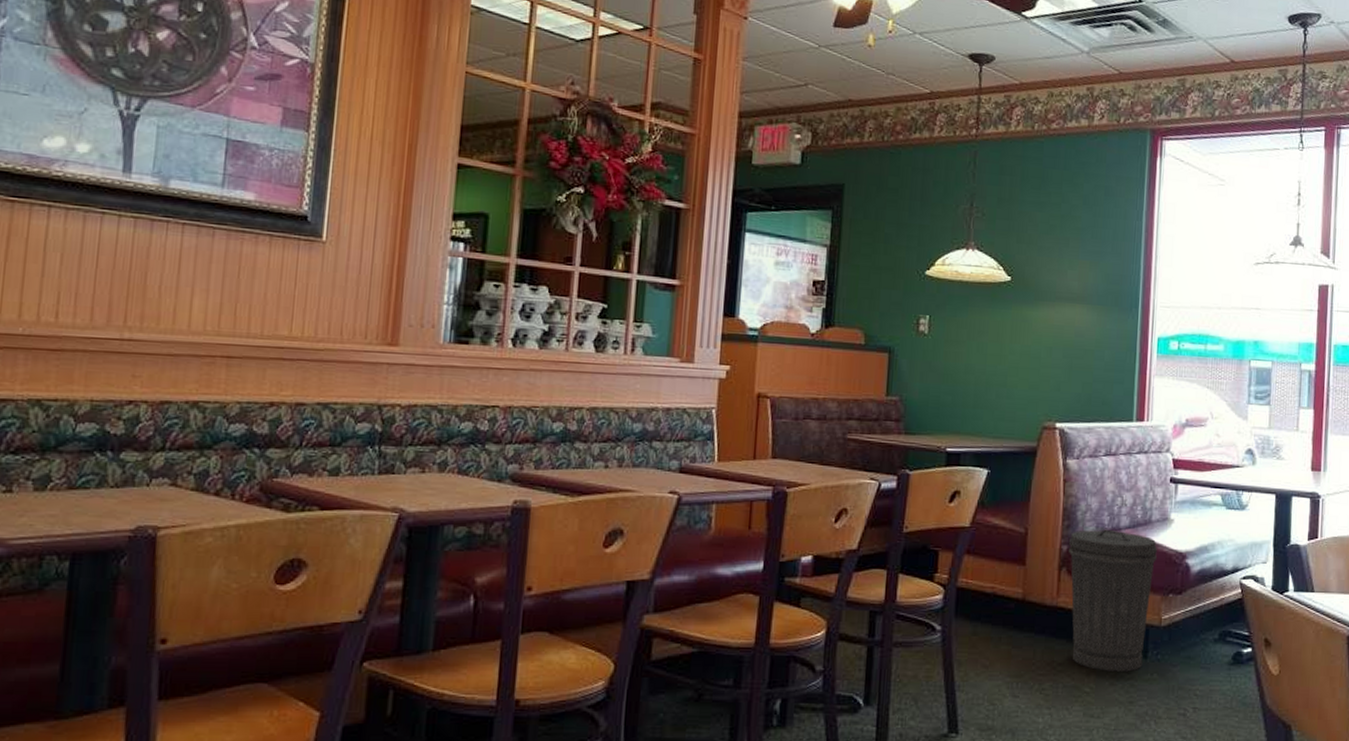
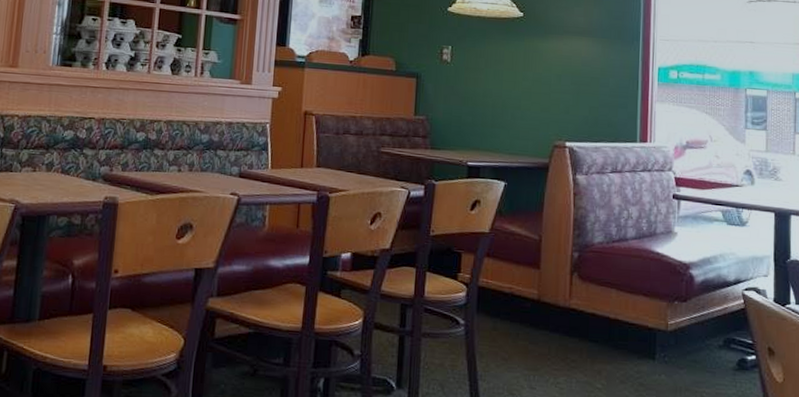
trash can: present [1068,529,1157,672] -> none [579,239,662,372]

